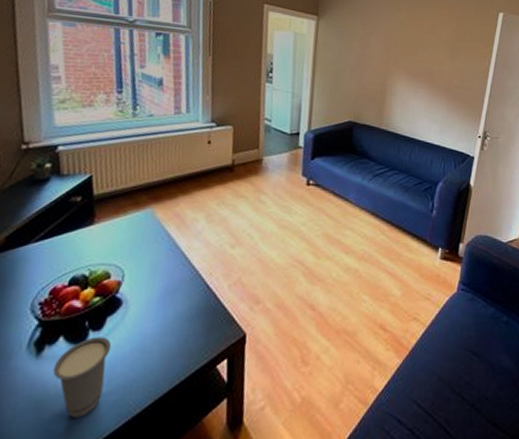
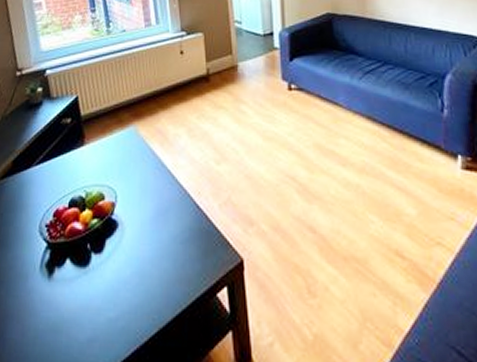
cup: present [52,337,112,417] -> none [64,259,113,343]

